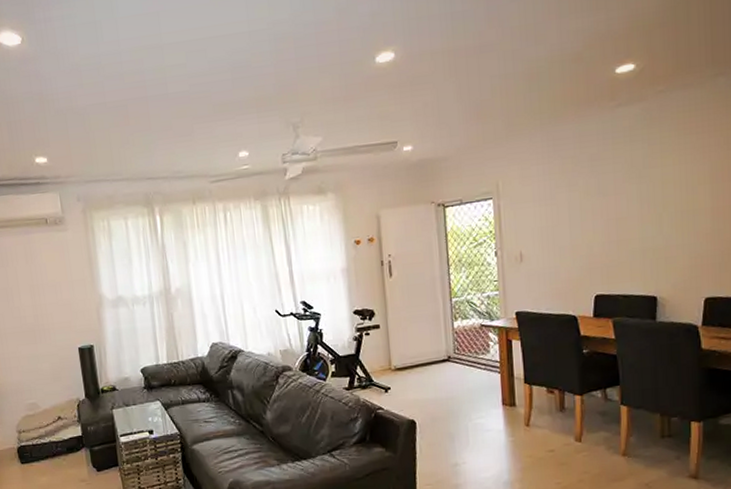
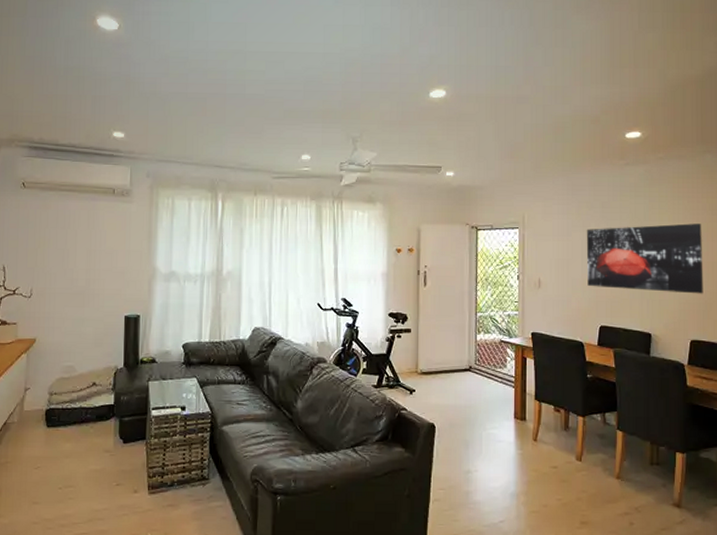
wall art: none [573,162,719,254] -> present [586,223,704,294]

